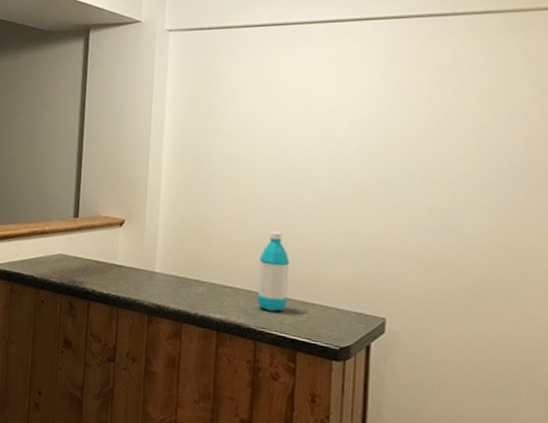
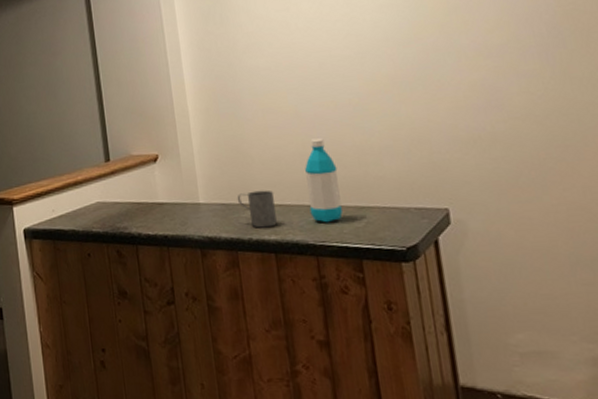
mug: none [191,269,227,306] -> present [237,190,277,228]

